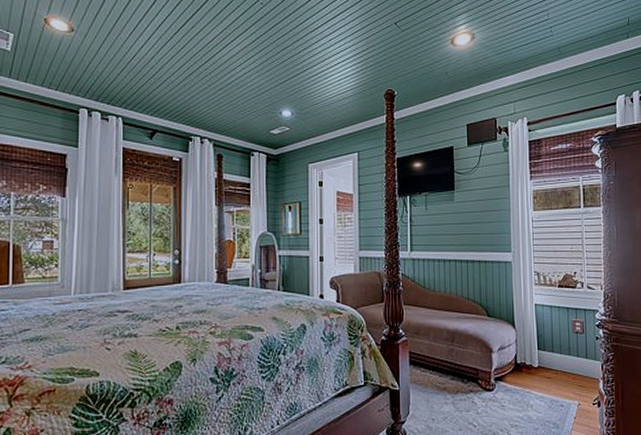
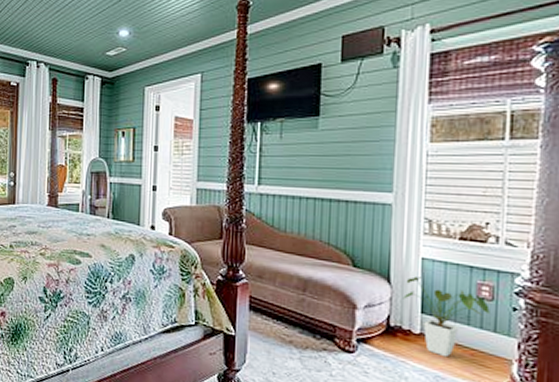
house plant: none [525,320,582,384] -> present [403,276,490,357]

